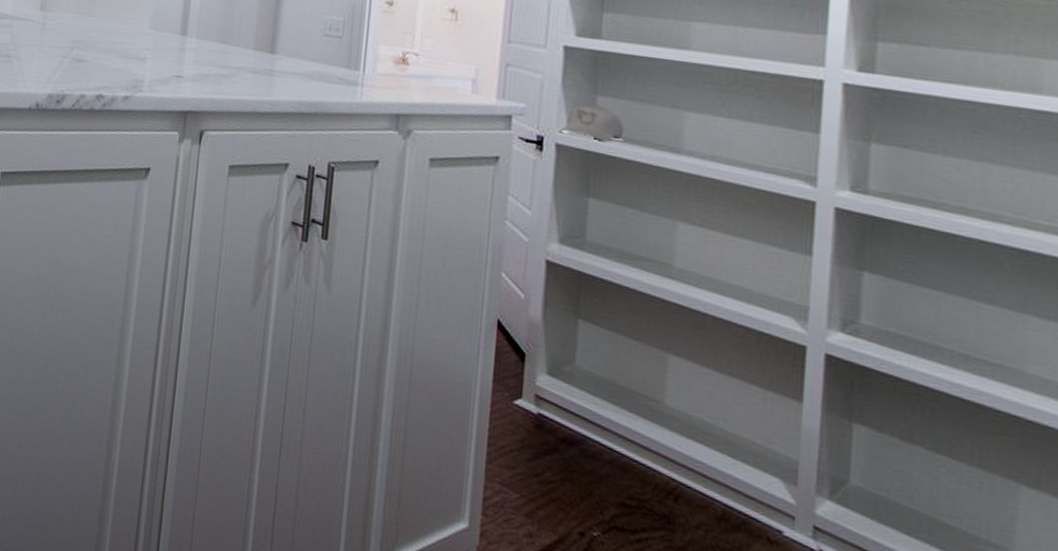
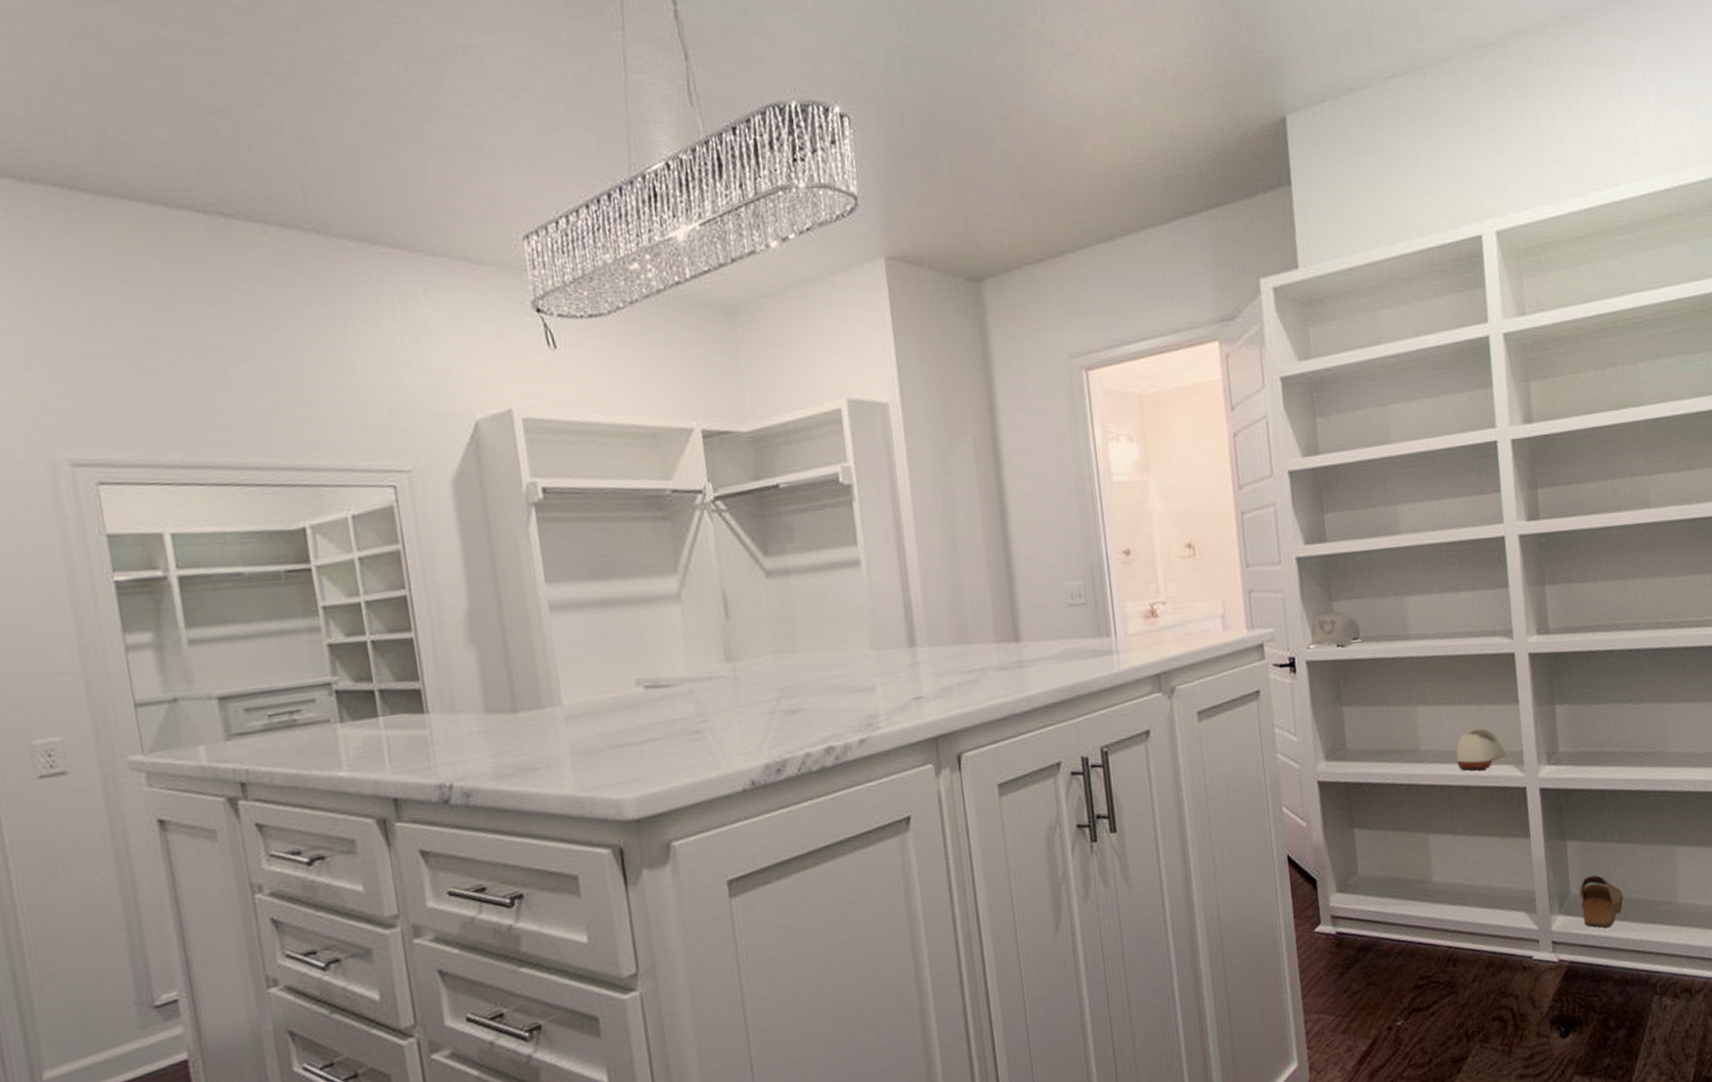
loafer: none [718,263,785,311] -> present [1456,727,1506,771]
sandal: none [862,472,928,542] -> present [1579,875,1624,928]

